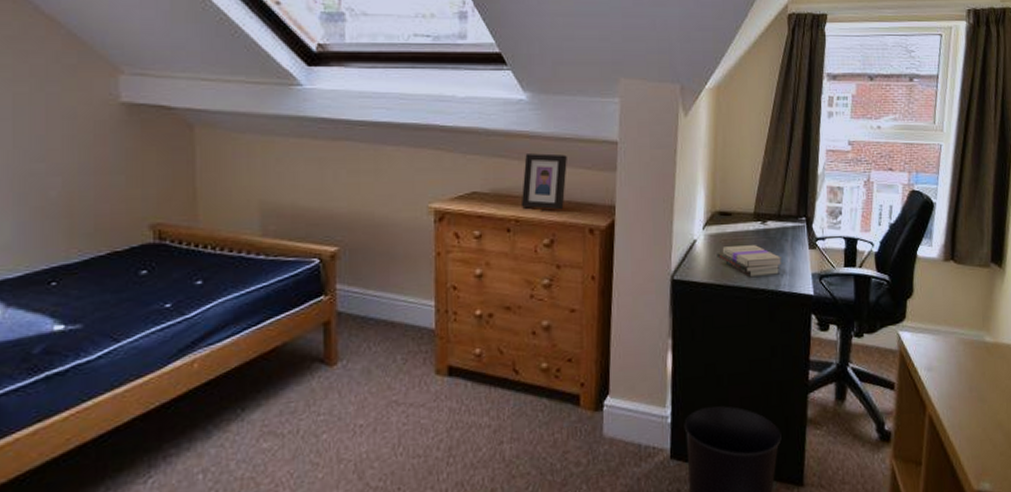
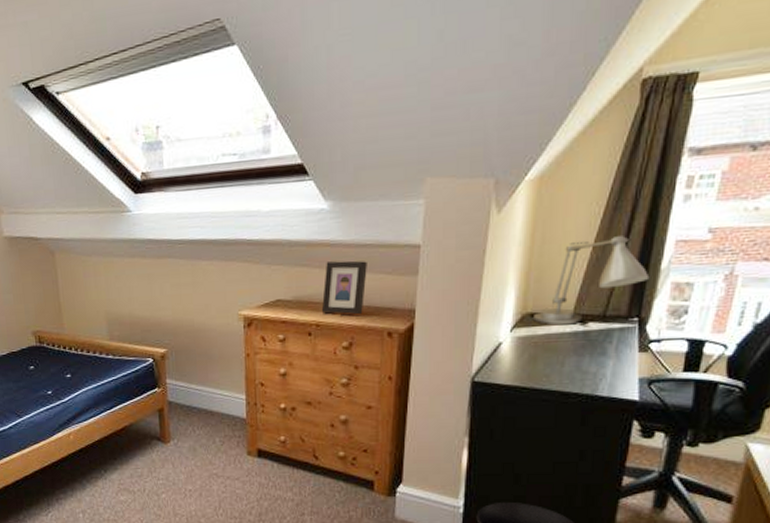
books: present [717,245,781,278] -> none [524,348,602,381]
desk lamp: none [720,142,811,224] -> present [532,234,650,326]

